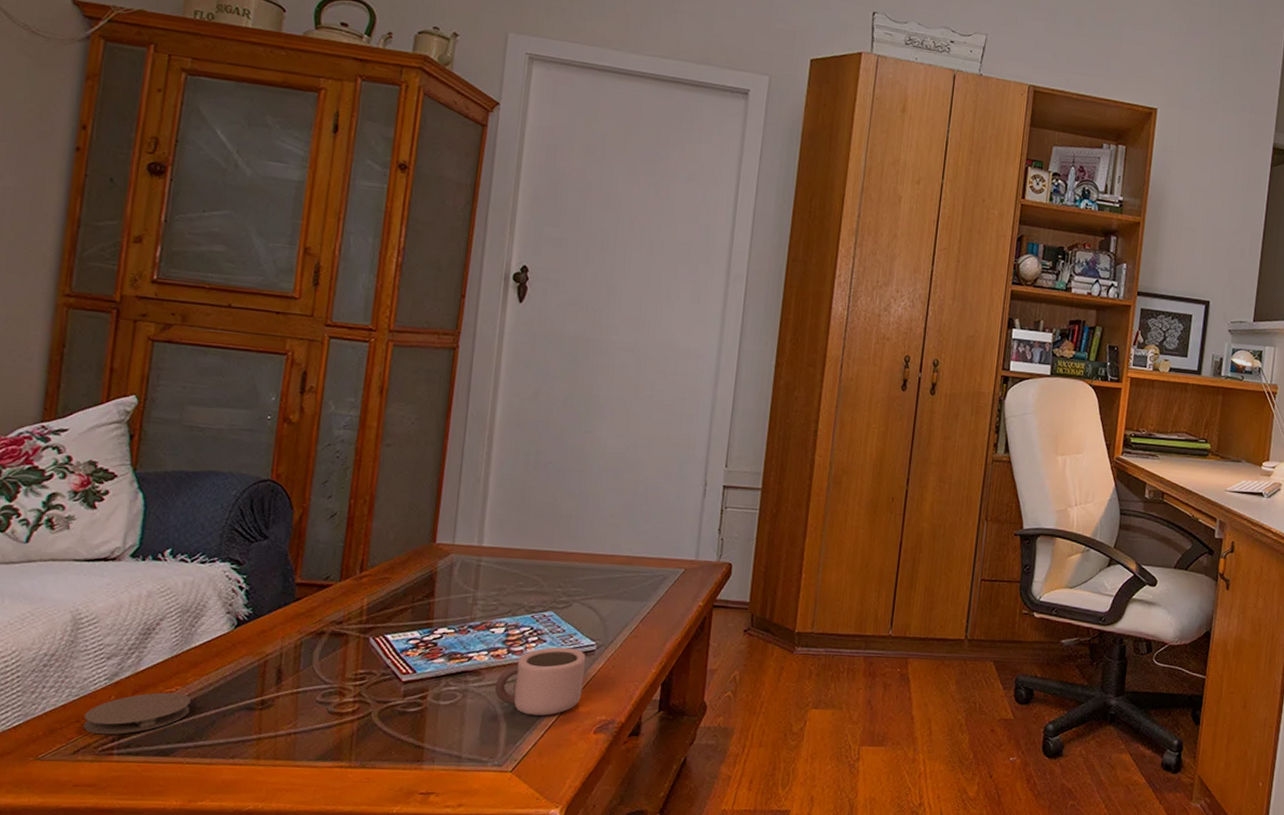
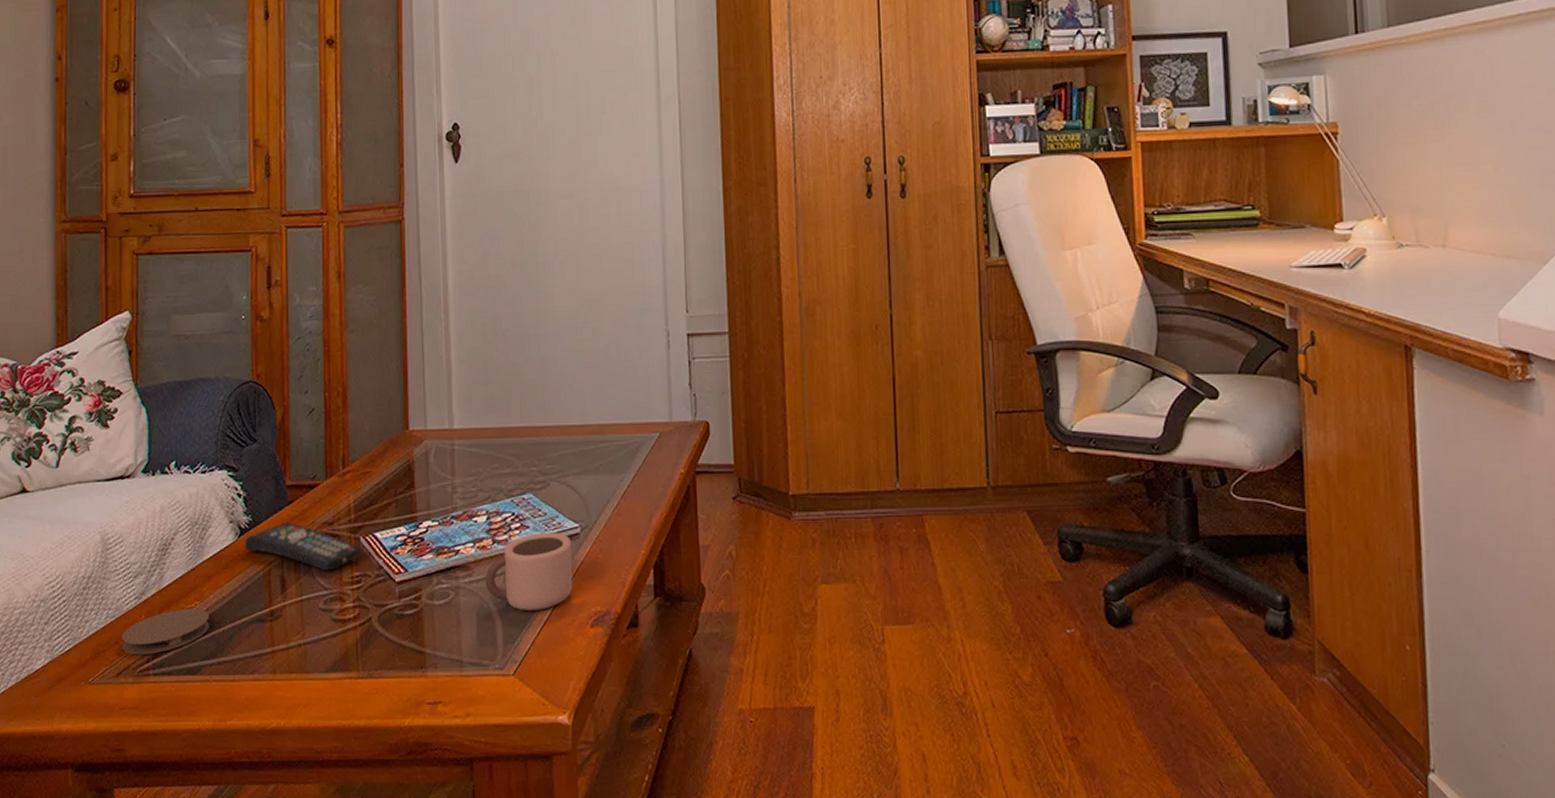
remote control: none [240,617,371,667] -> present [244,521,362,571]

